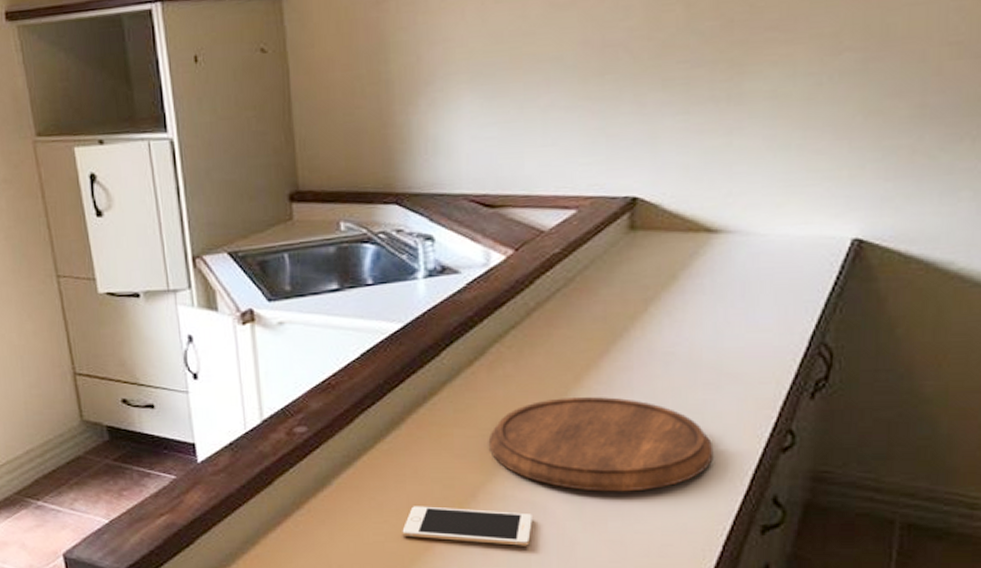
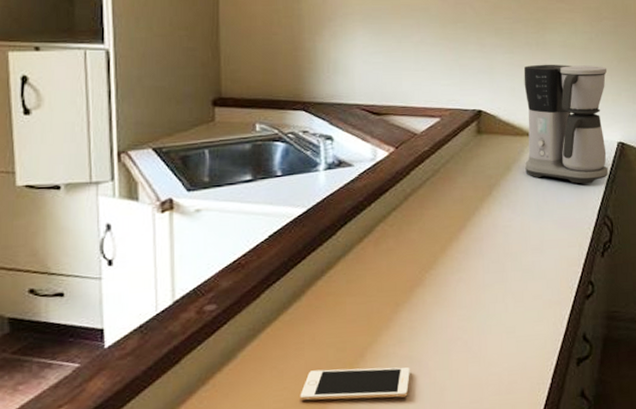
cutting board: present [490,397,714,492] -> none [376,263,542,343]
coffee maker: none [699,124,844,299] -> present [523,64,609,184]

